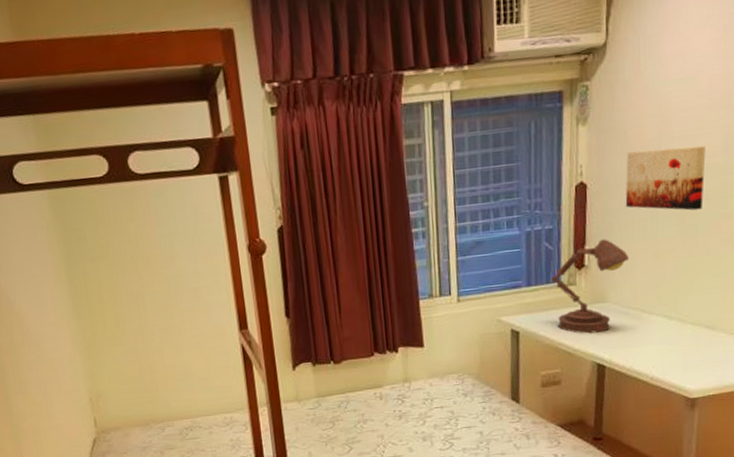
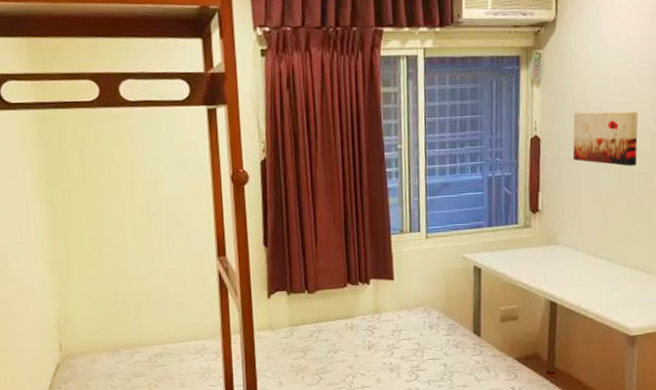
desk lamp: present [550,239,630,334] -> none [509,187,577,273]

